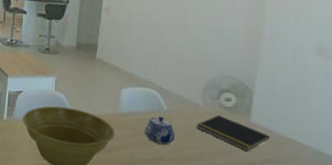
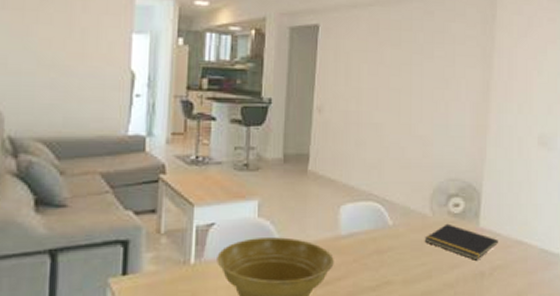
teapot: present [144,116,175,145] -> none [368,233,402,267]

